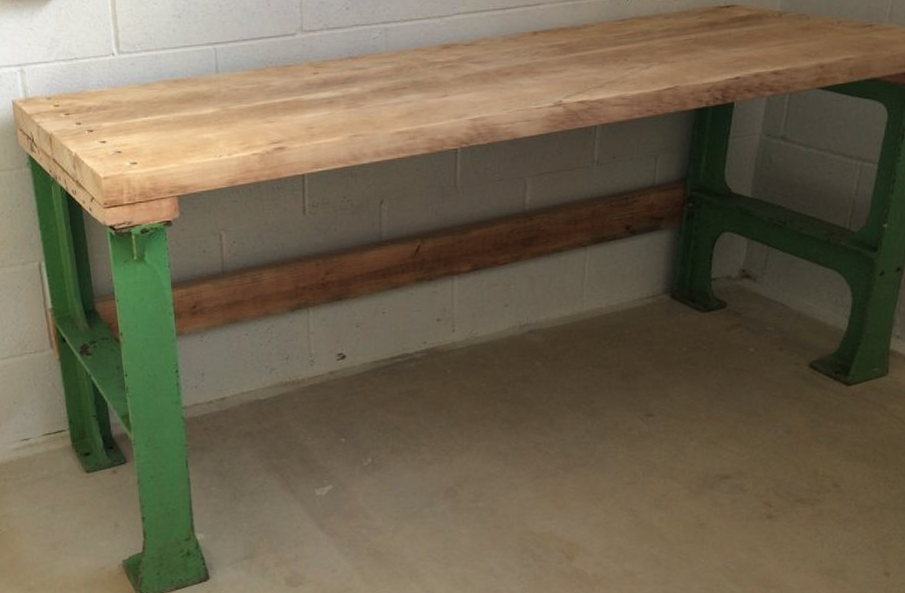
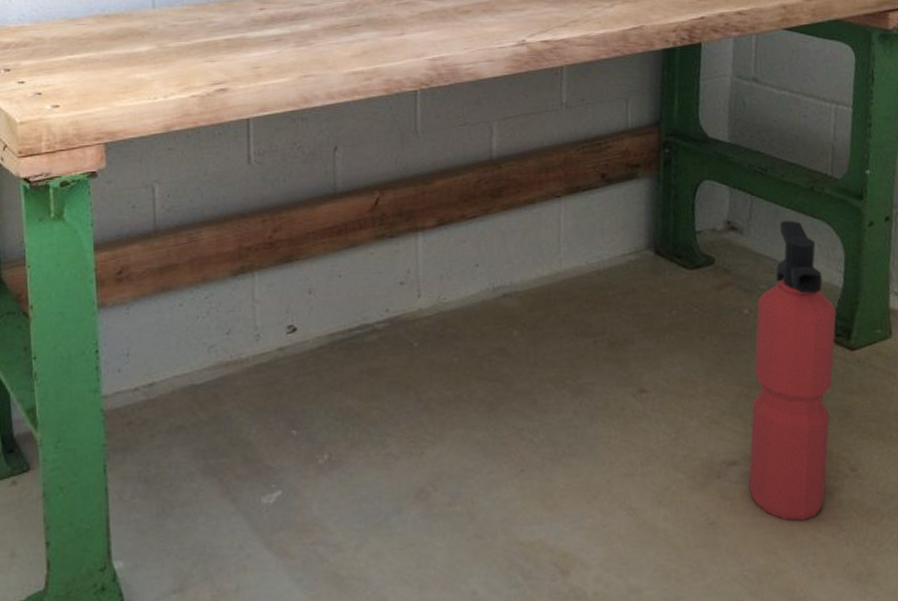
fire extinguisher: none [739,269,837,525] -> present [749,220,837,521]

